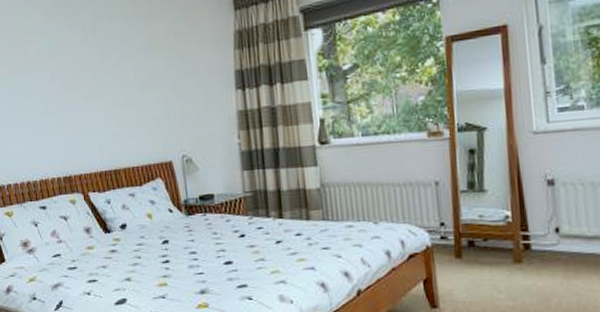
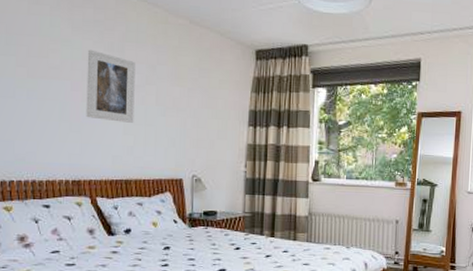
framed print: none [61,34,115,108] -> present [86,49,135,123]

